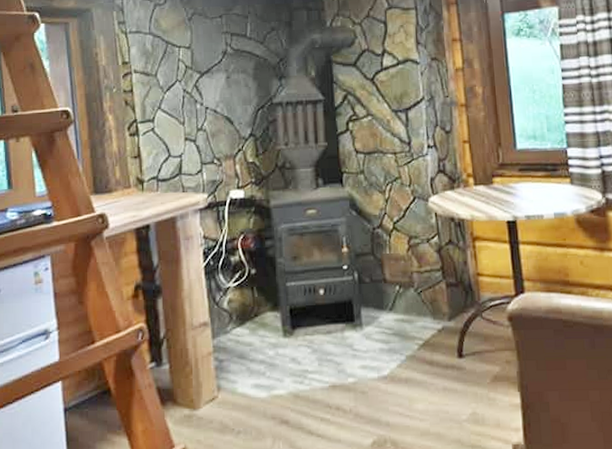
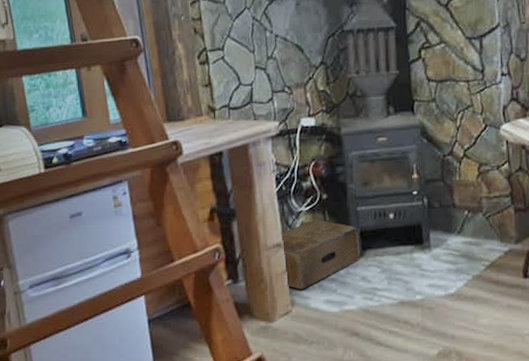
wooden box: none [208,296,290,373] -> present [281,219,360,289]

